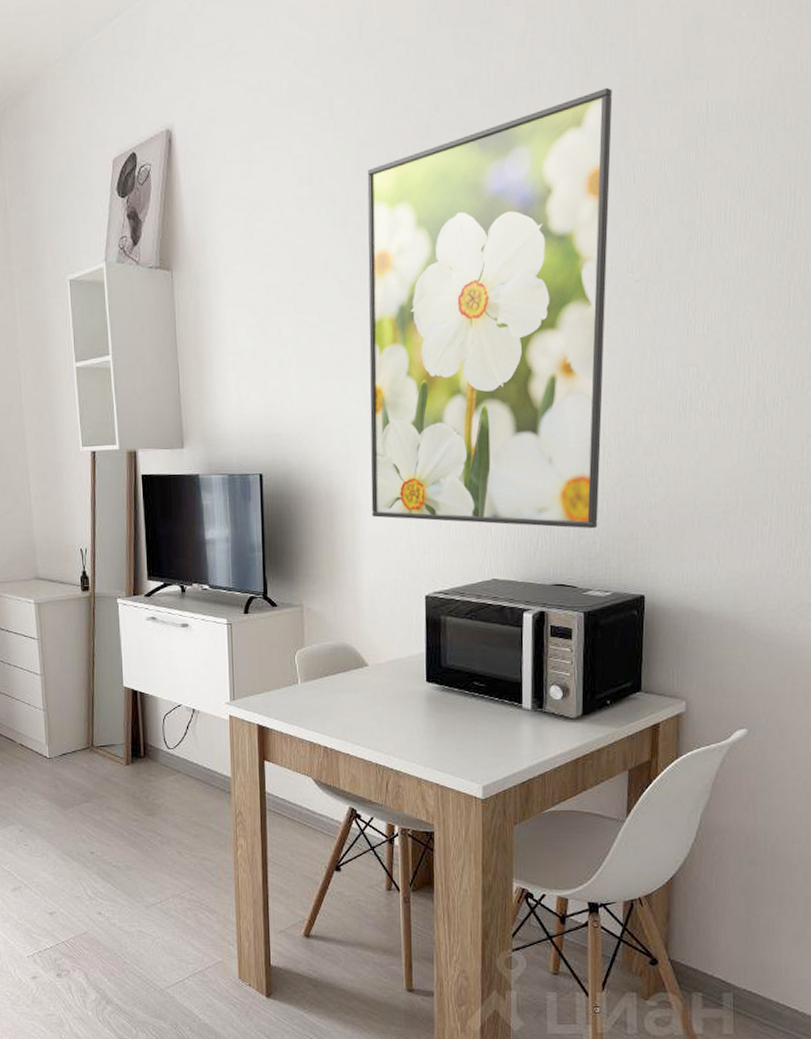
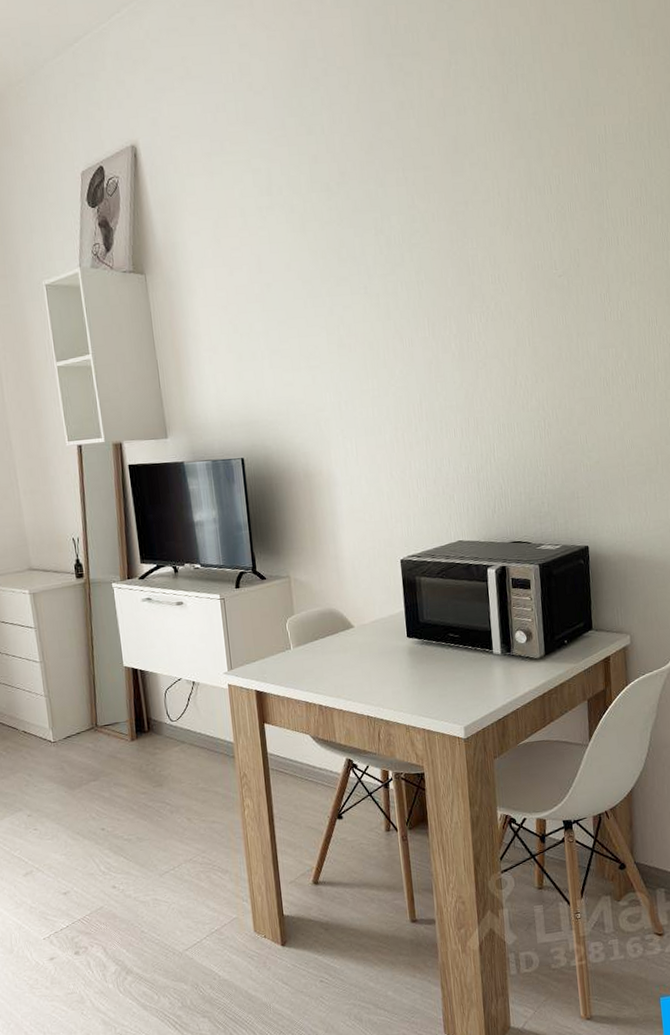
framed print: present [367,87,613,529] -> none [320,112,545,492]

